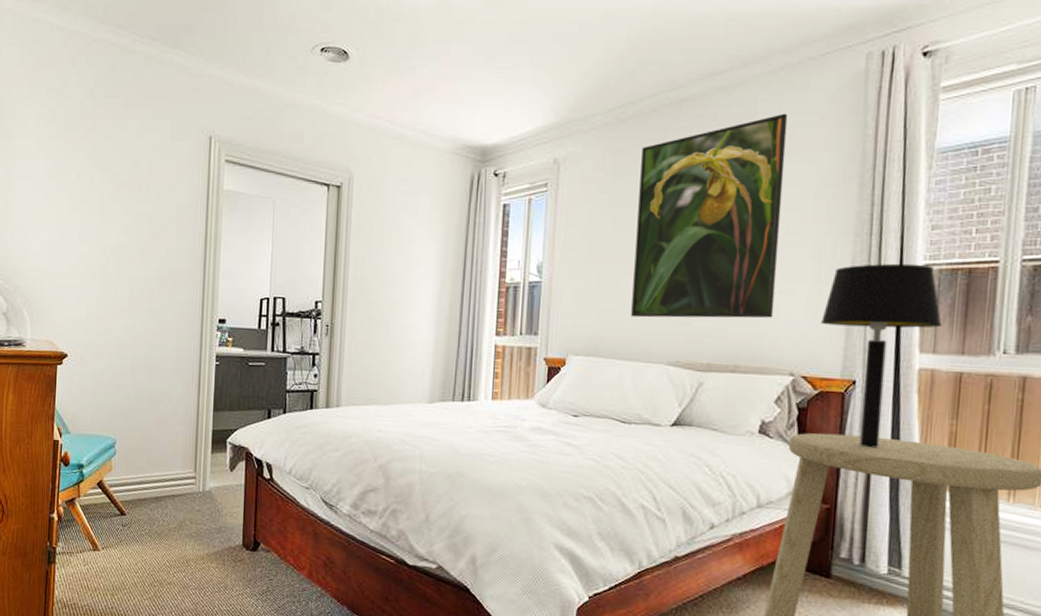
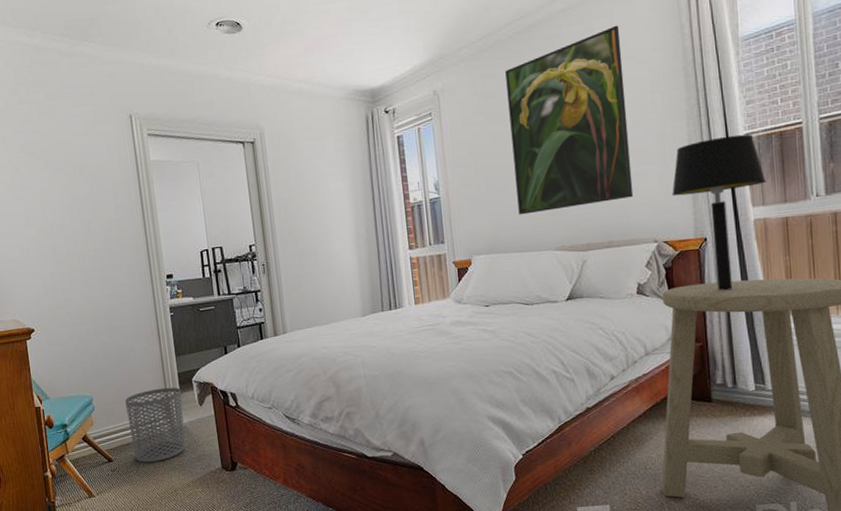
waste bin: none [149,443,213,525] -> present [125,387,186,463]

